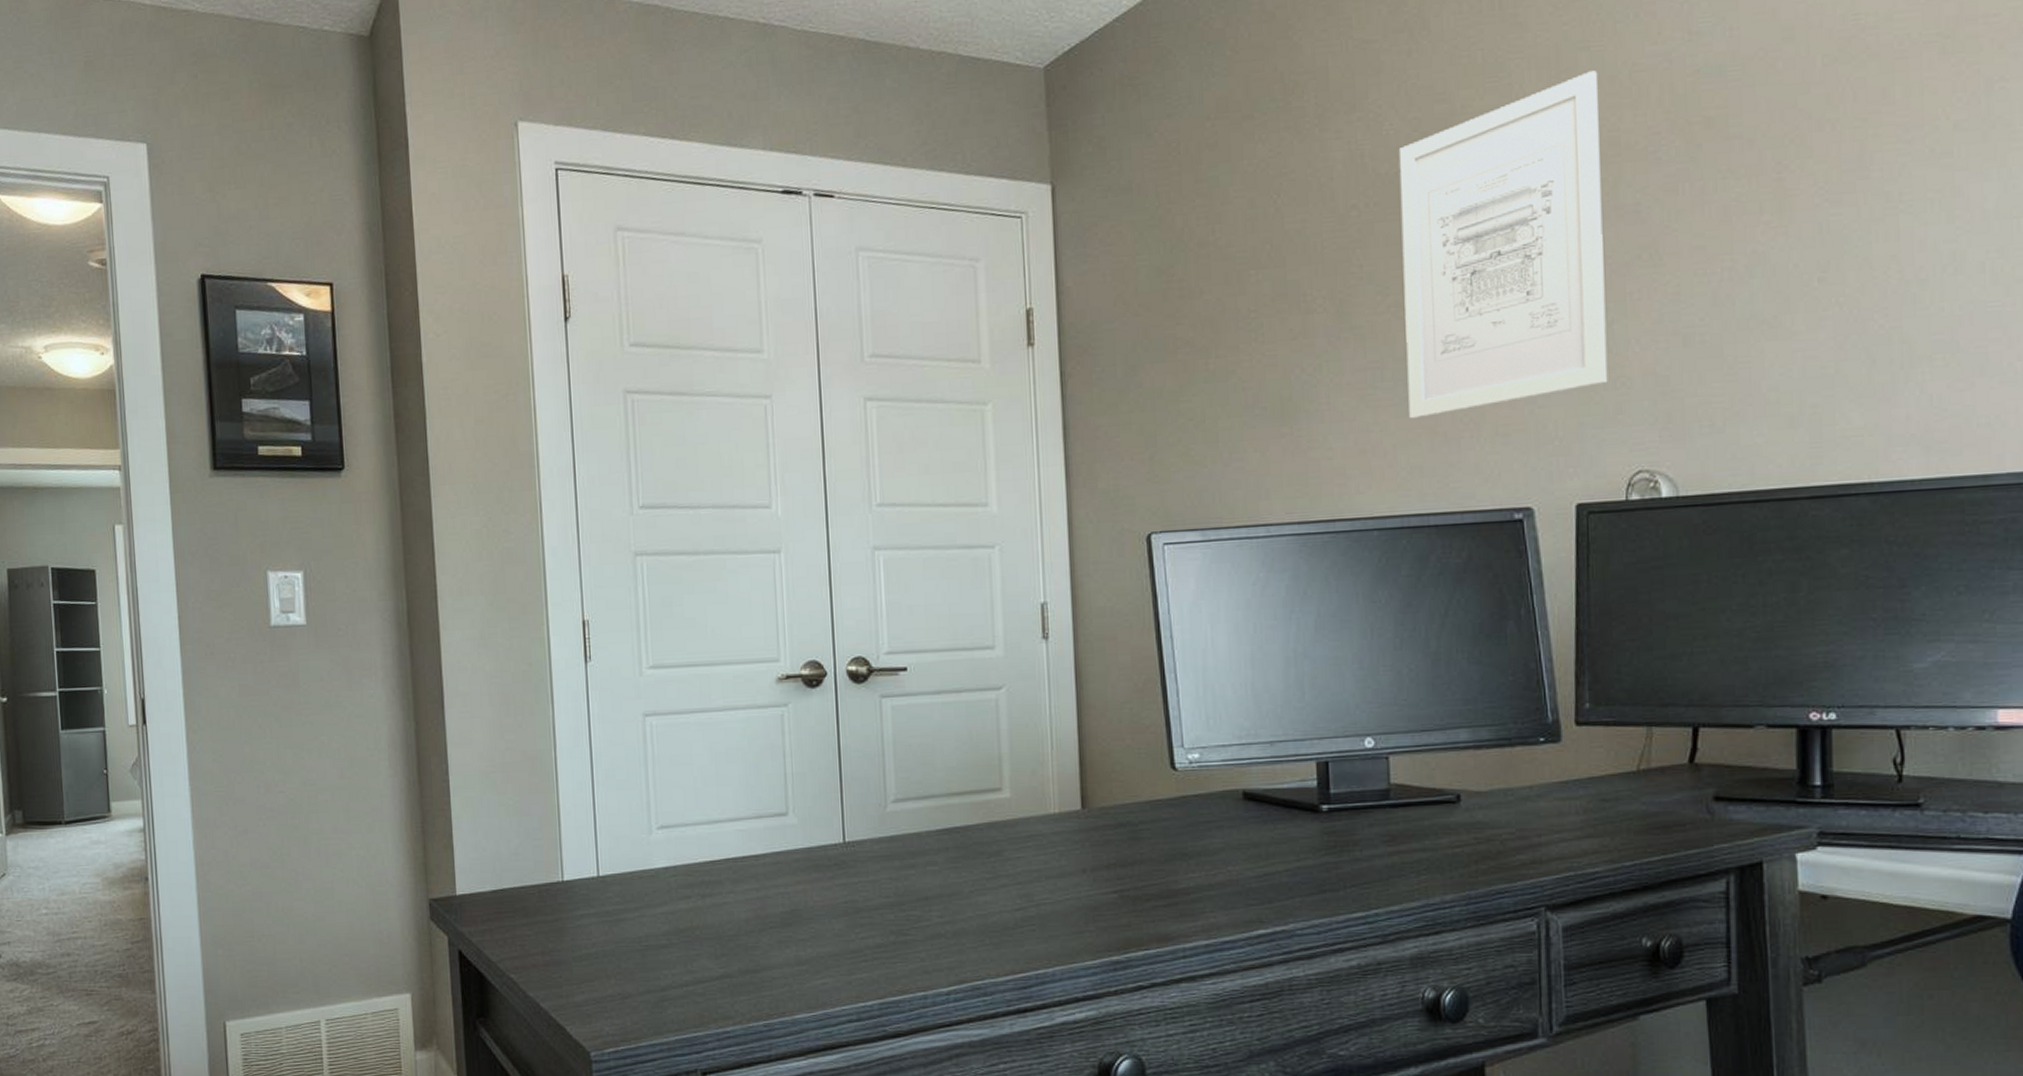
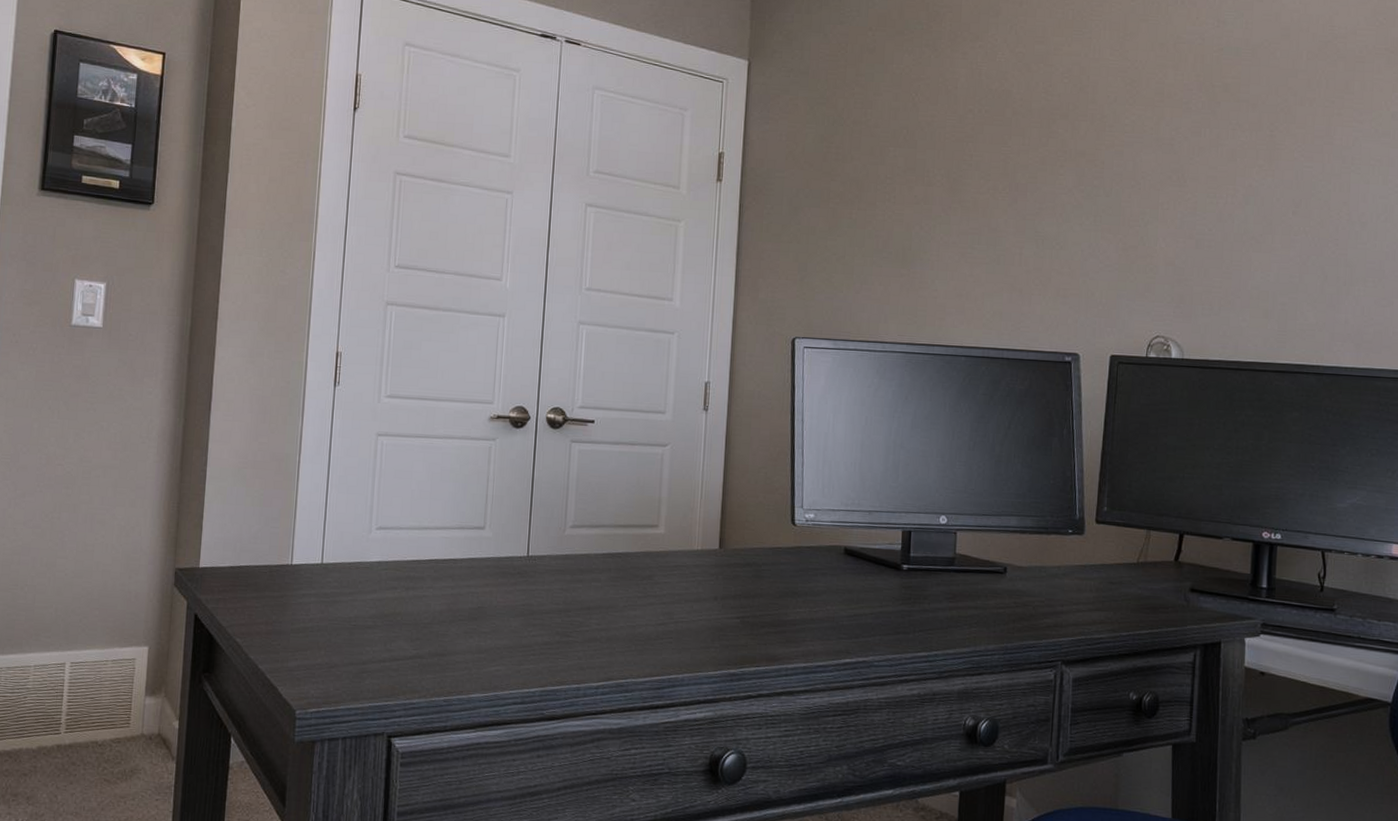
wall art: present [1399,70,1608,419] -> none [996,37,1152,276]

